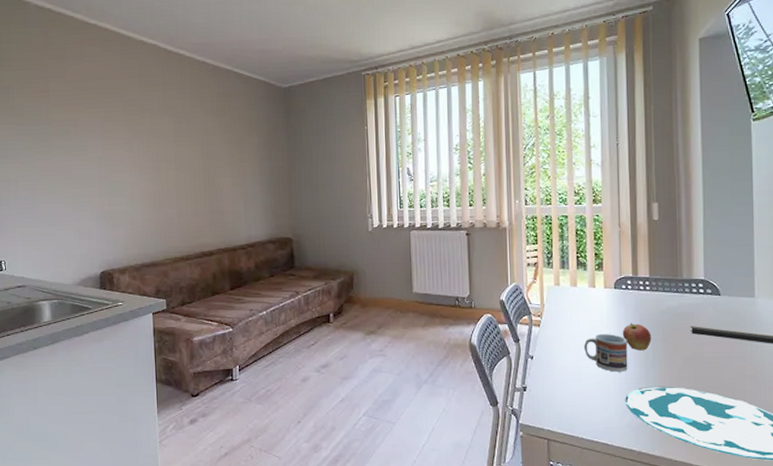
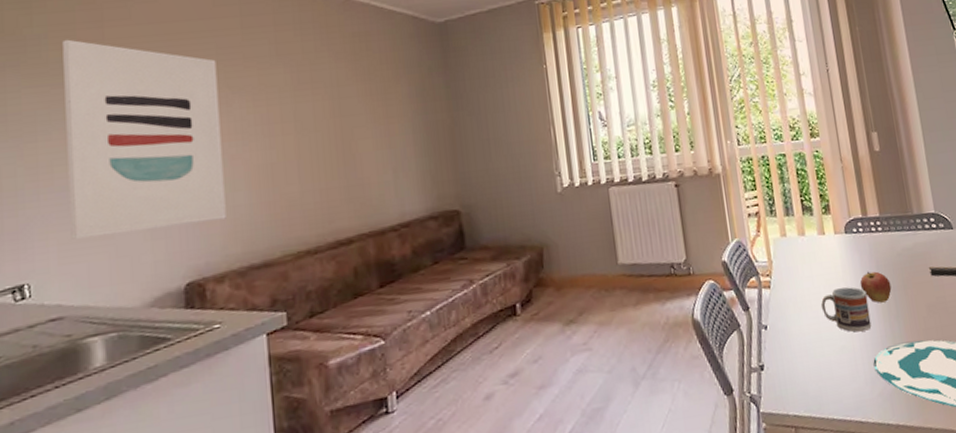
wall art: none [23,90,128,233] -> present [62,39,226,240]

